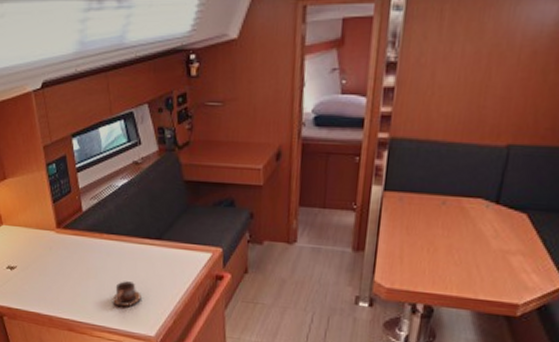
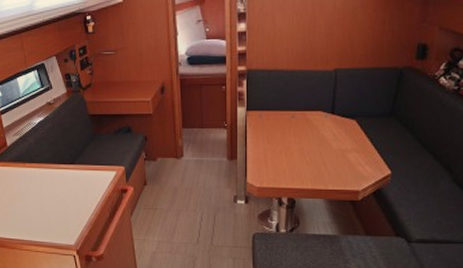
cup: present [112,281,141,307] -> none [36,201,61,222]

